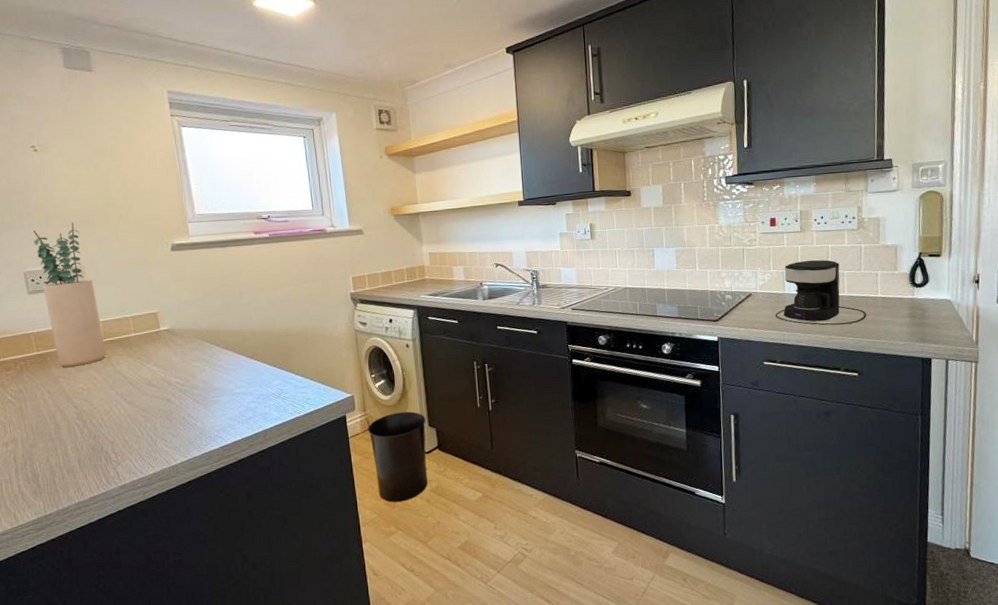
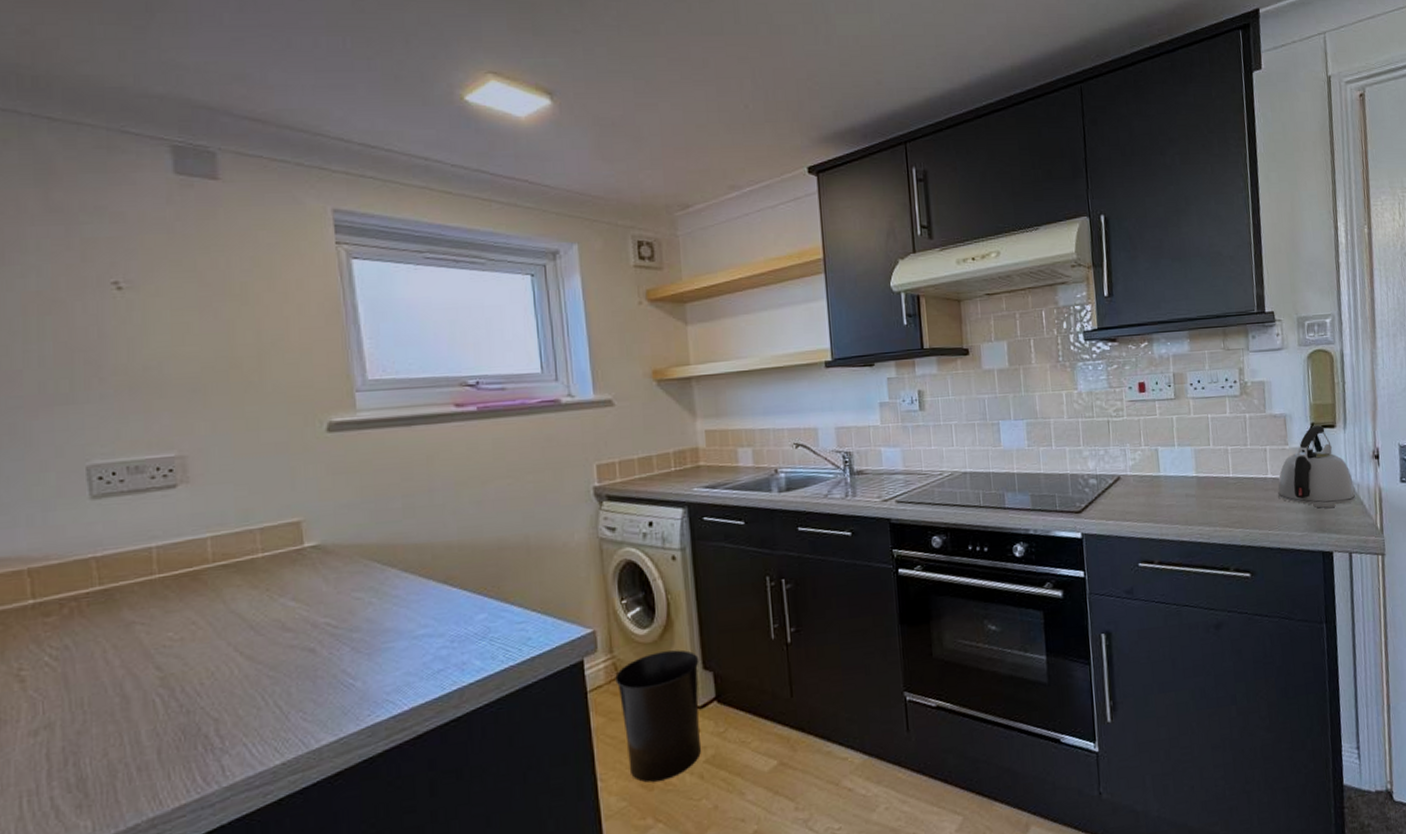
vase: present [33,222,107,367] -> none [107,392,215,608]
coffee maker: present [775,259,867,326] -> none [1149,433,1257,515]
kettle: none [886,255,956,323] -> present [1278,425,1356,508]

